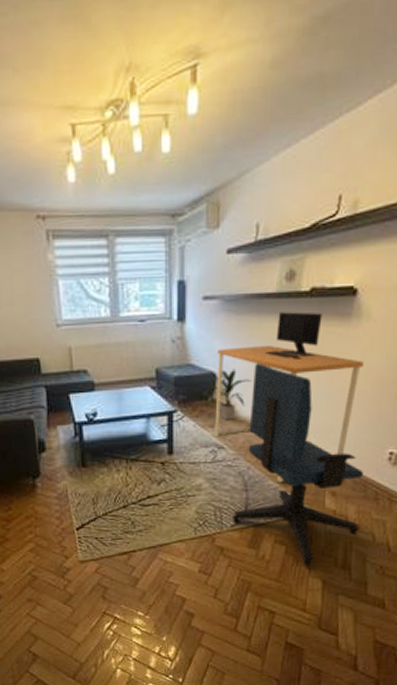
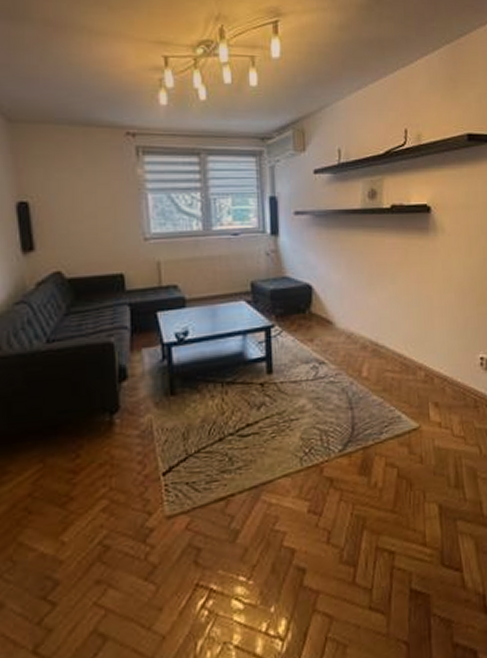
indoor plant: present [206,368,252,421] -> none [304,280,347,334]
desk: present [214,312,363,482] -> none [312,226,445,396]
office chair: present [233,363,363,566] -> none [340,275,466,490]

